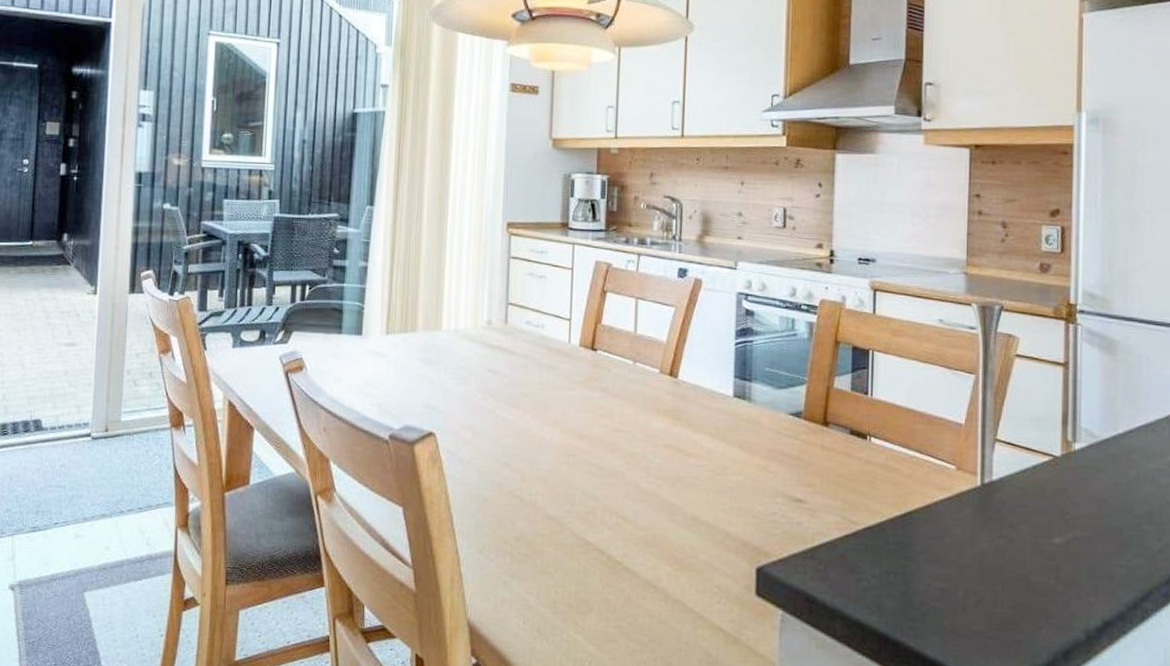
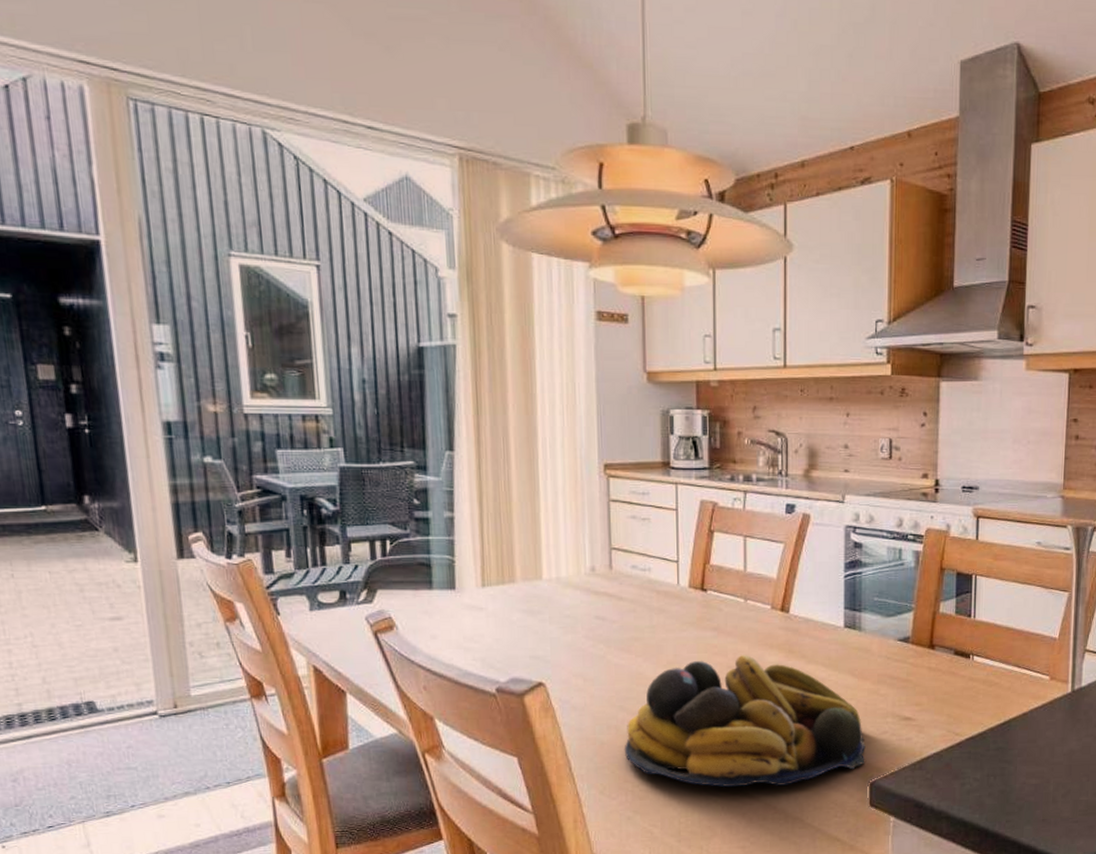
fruit bowl: none [505,419,753,563] -> present [624,655,866,787]

